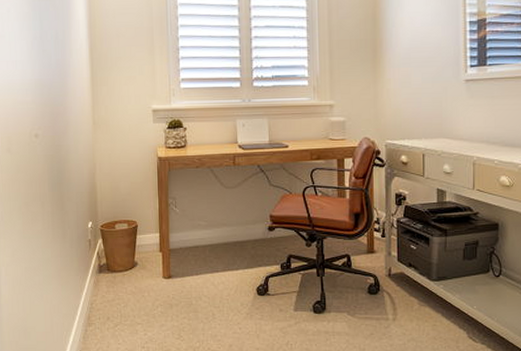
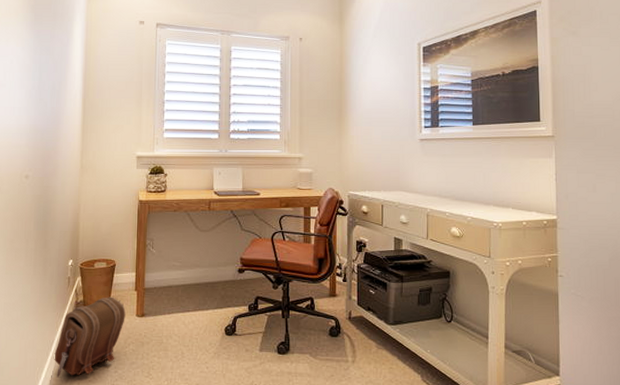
pouch: none [80,259,152,341] -> present [53,297,126,378]

